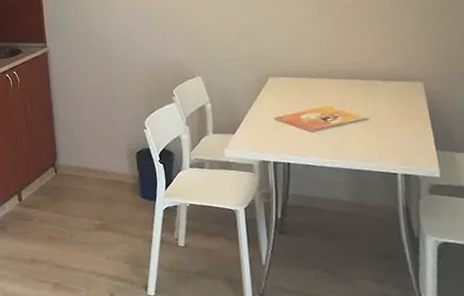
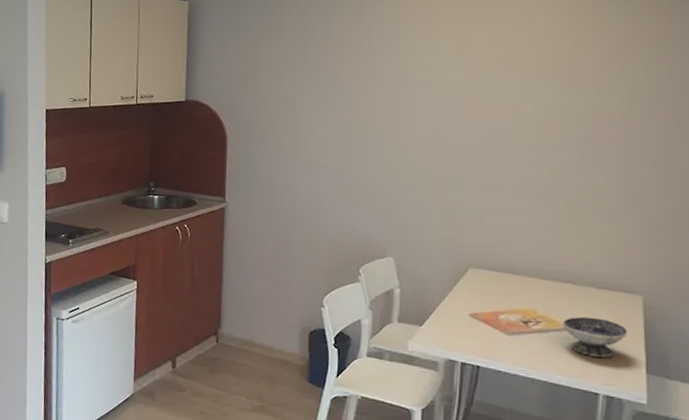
bowl: none [356,106,415,141] -> present [562,316,628,358]

